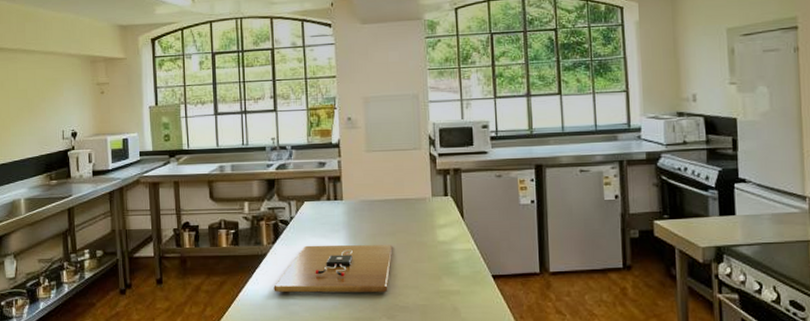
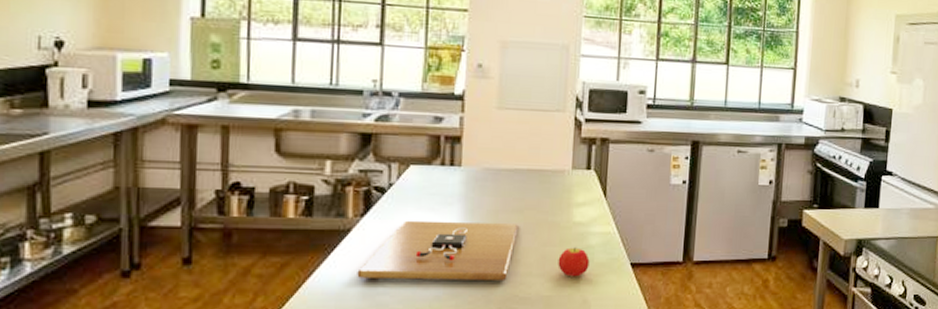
fruit: none [428,263,456,289] -> present [558,247,590,277]

